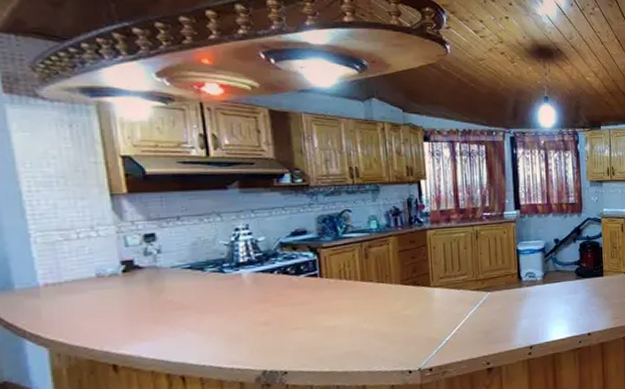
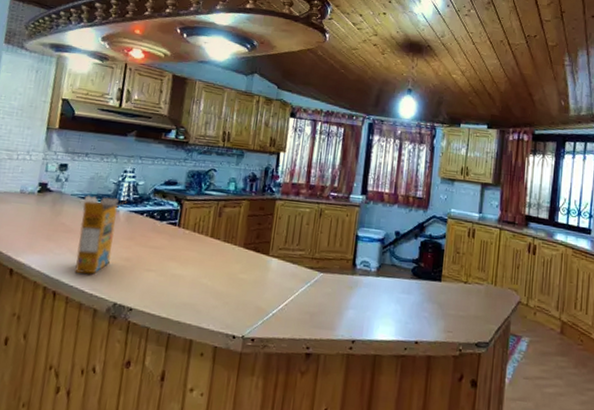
cereal box: none [185,261,248,352] -> present [74,195,127,275]

